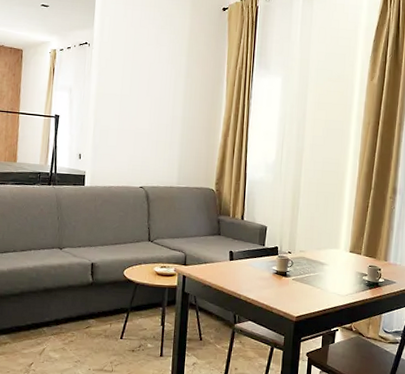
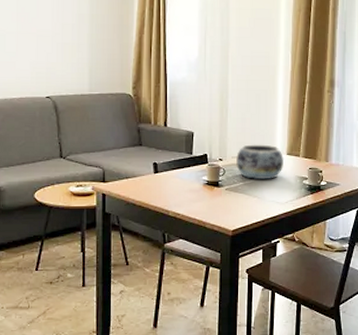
decorative bowl: none [303,240,347,274] -> present [236,144,285,180]

